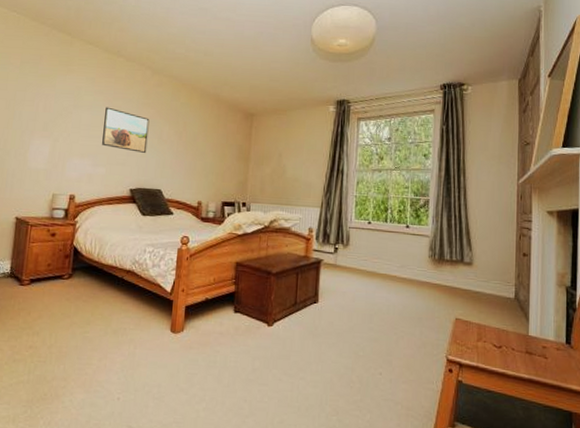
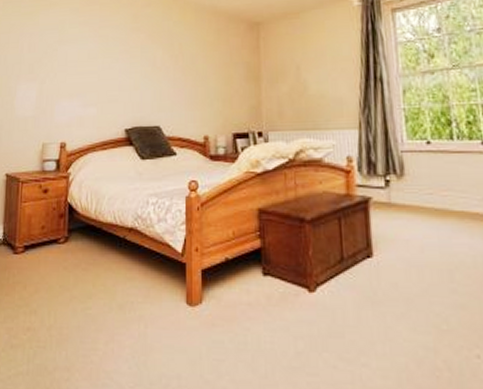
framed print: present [102,107,150,153] -> none [91,38,140,85]

